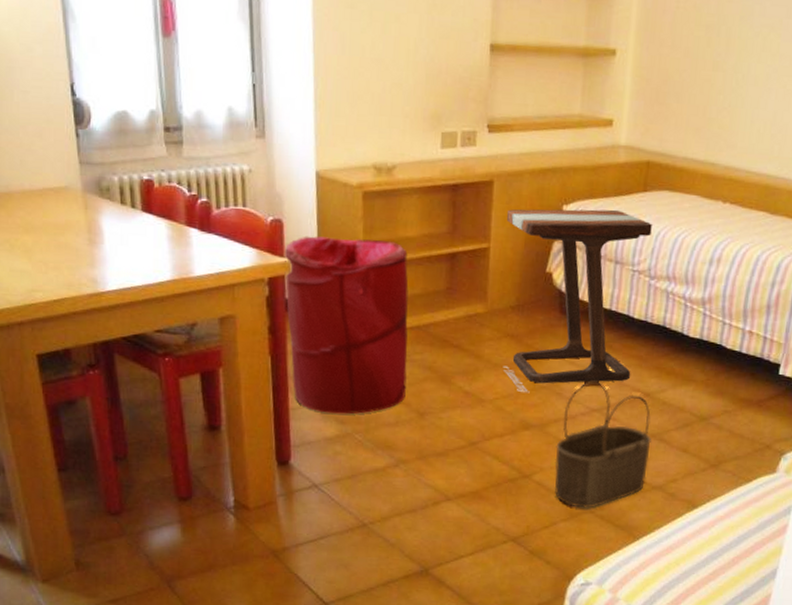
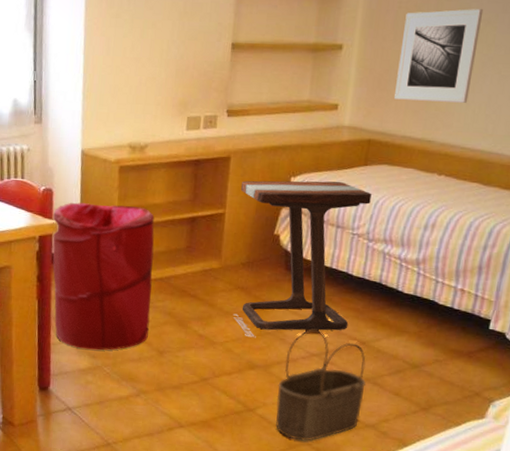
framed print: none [674,12,767,120] -> present [394,9,484,103]

